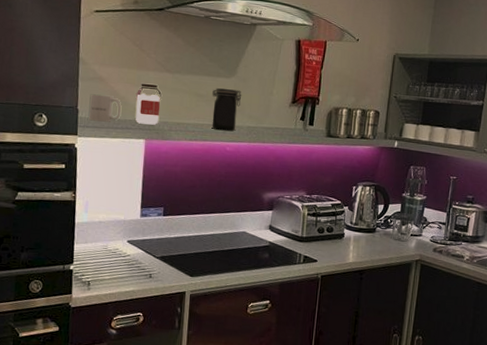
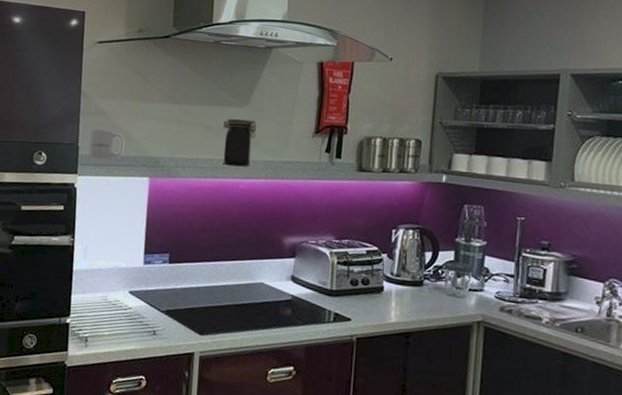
jar: present [135,84,162,125] -> none [139,117,167,161]

